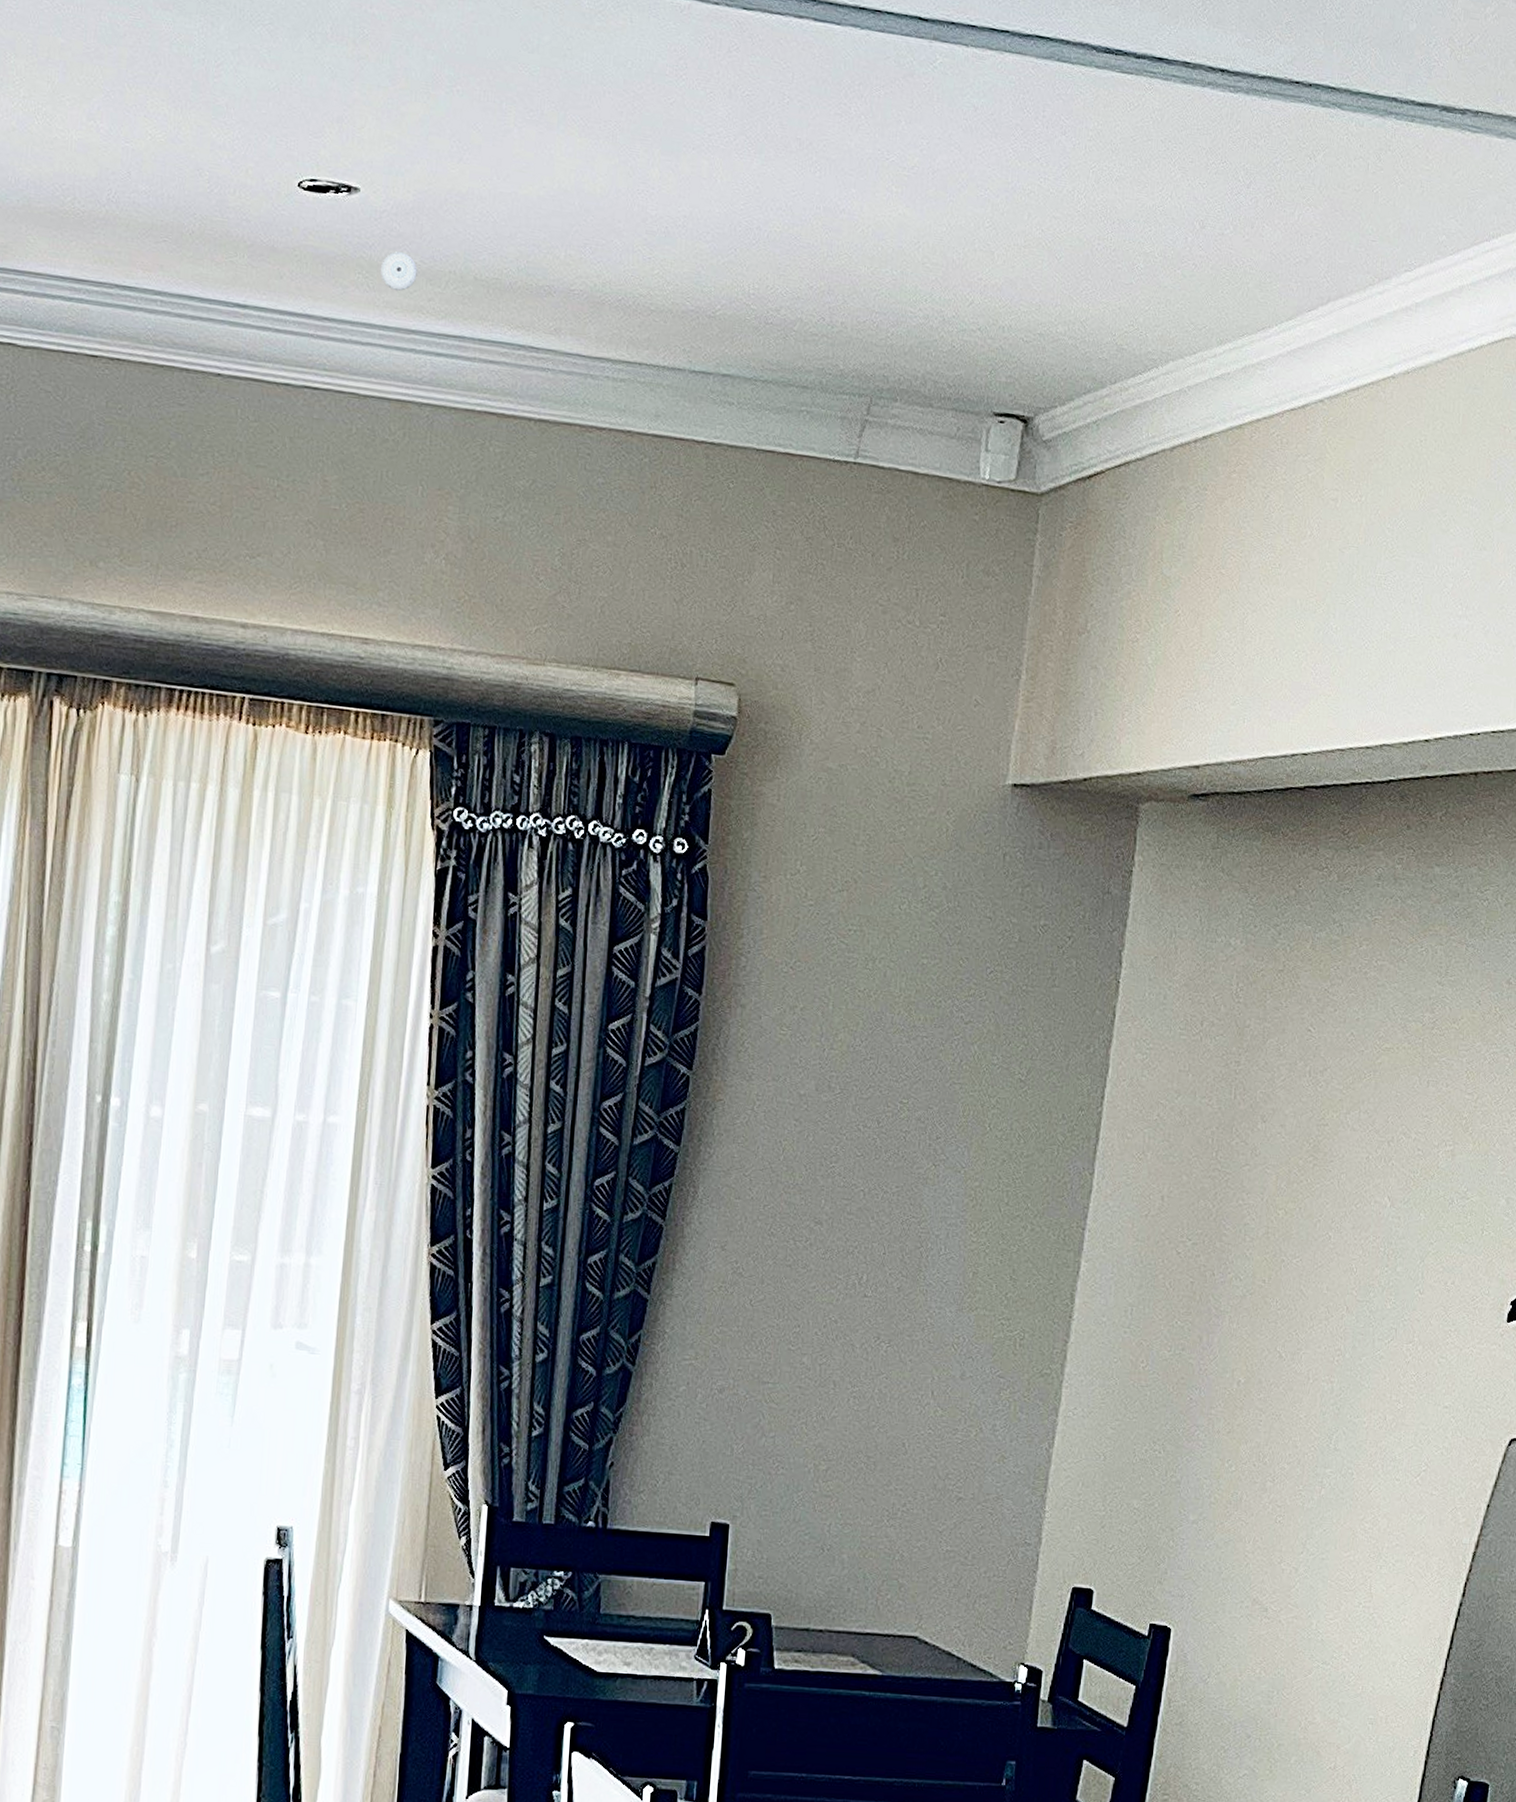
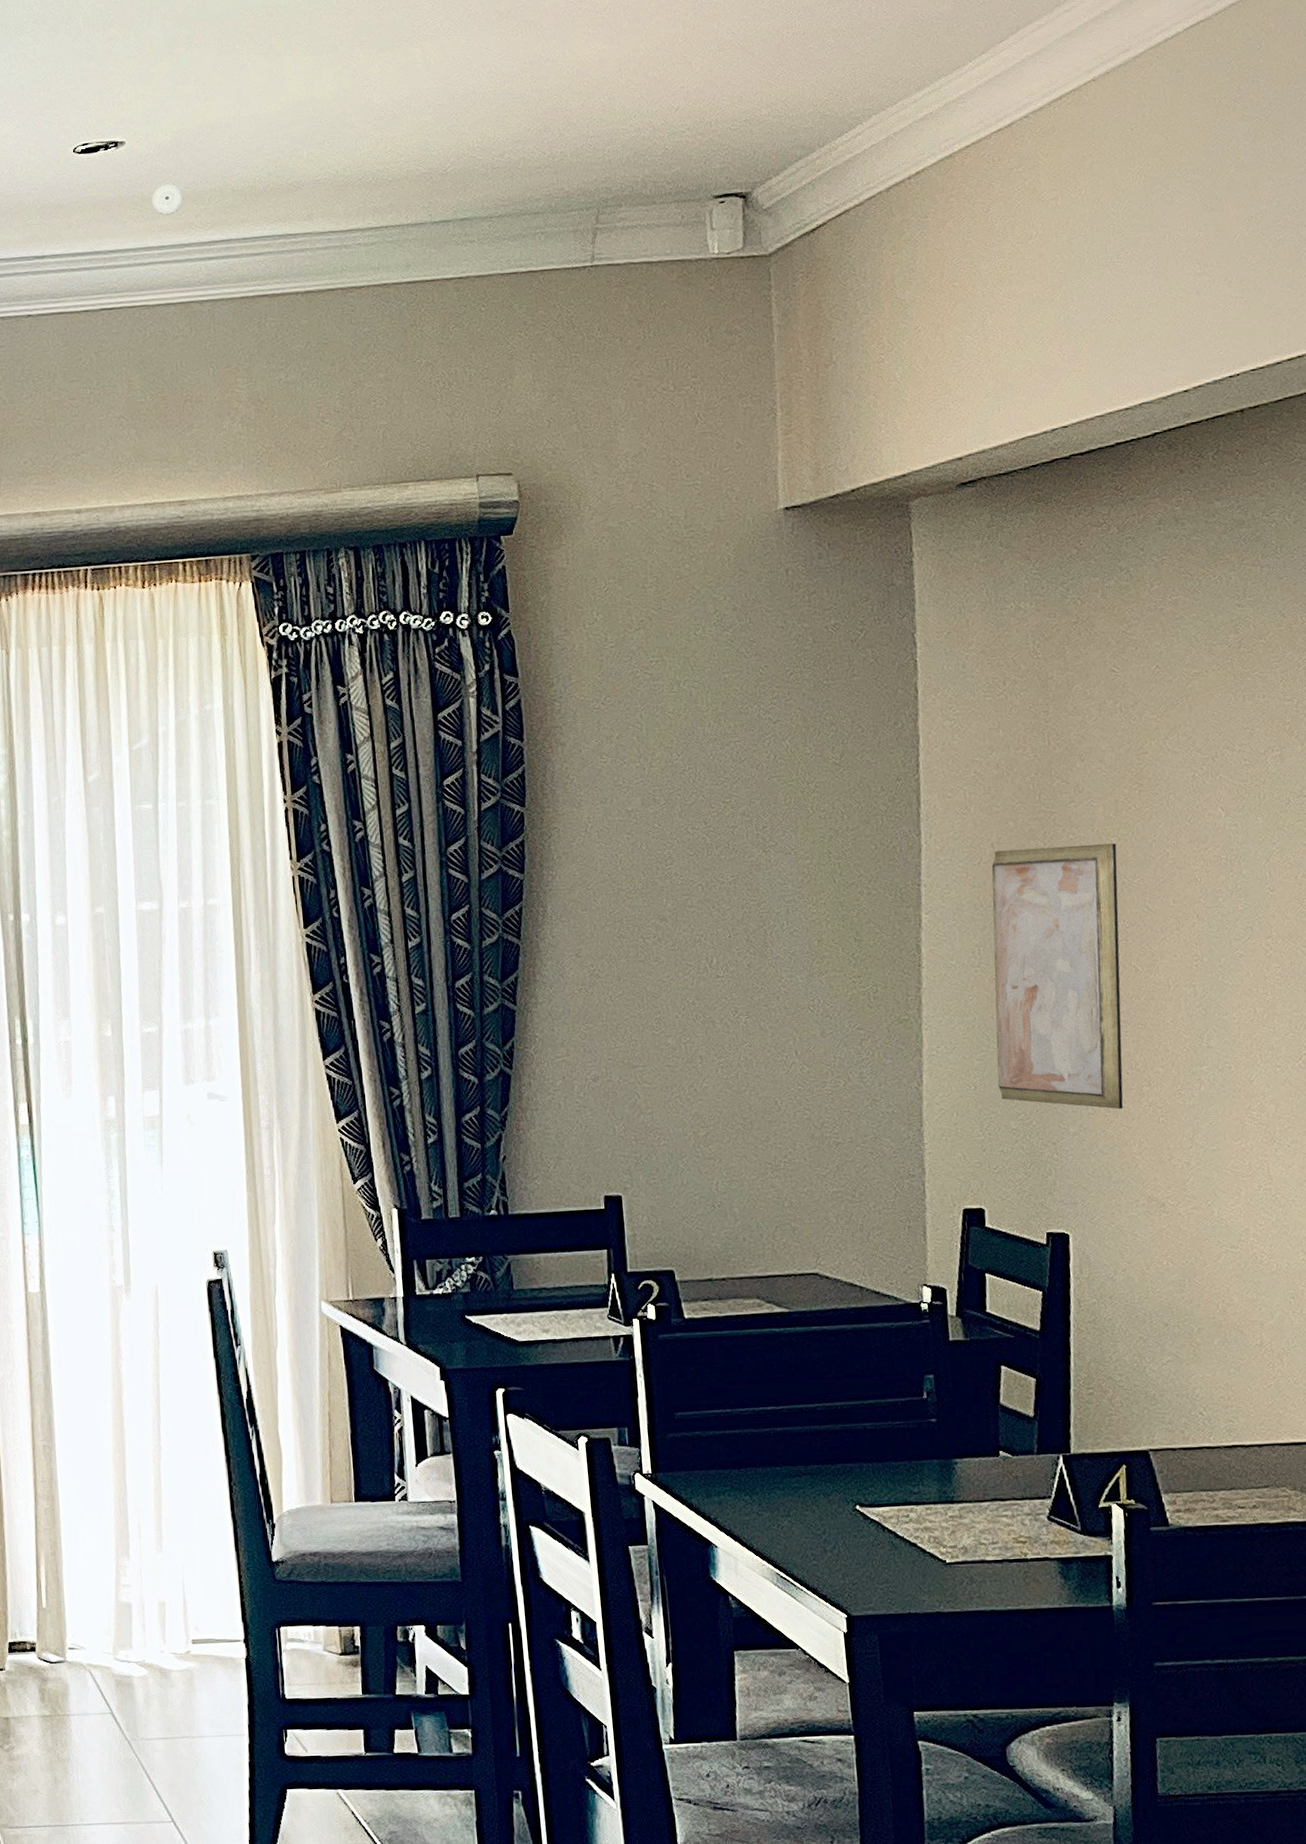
wall art: none [1127,1205,1283,1503] -> present [991,843,1124,1110]

